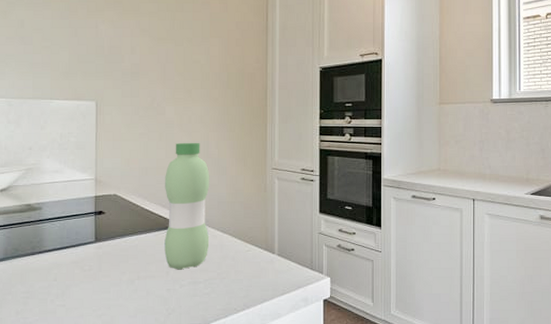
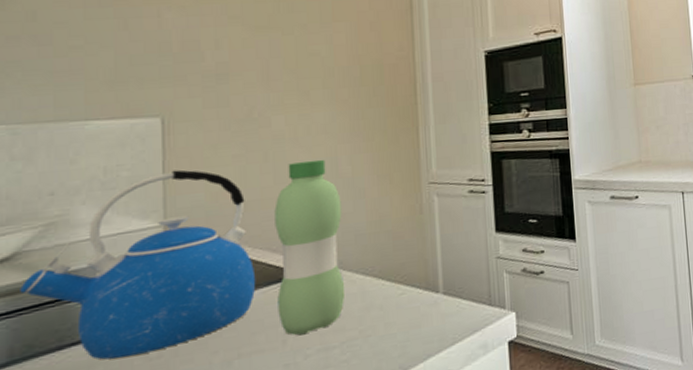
kettle: none [11,140,151,266] -> present [20,169,256,360]

